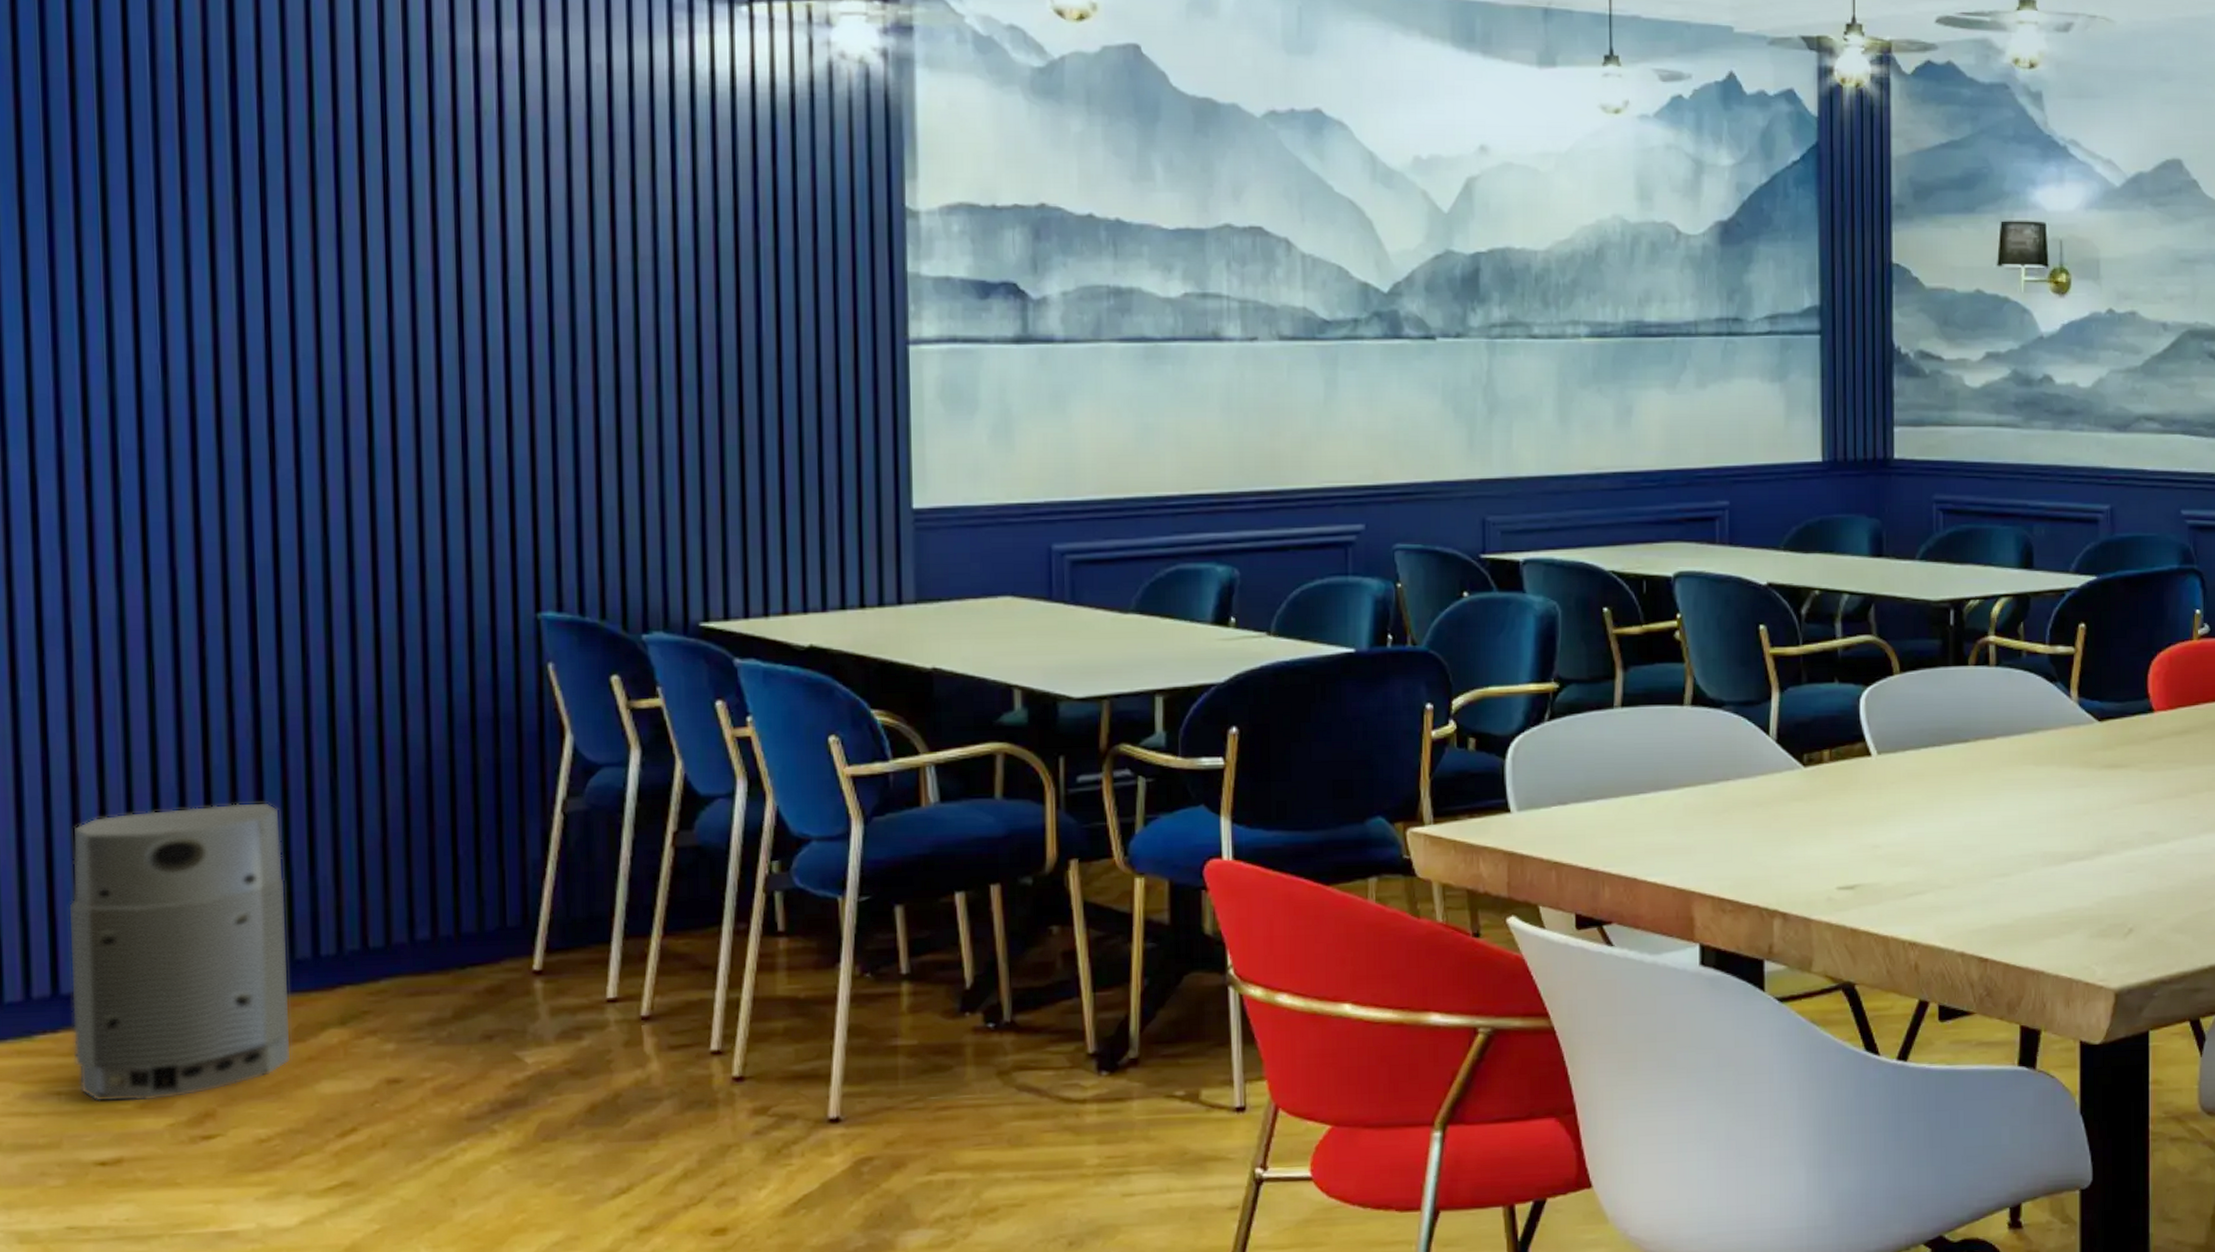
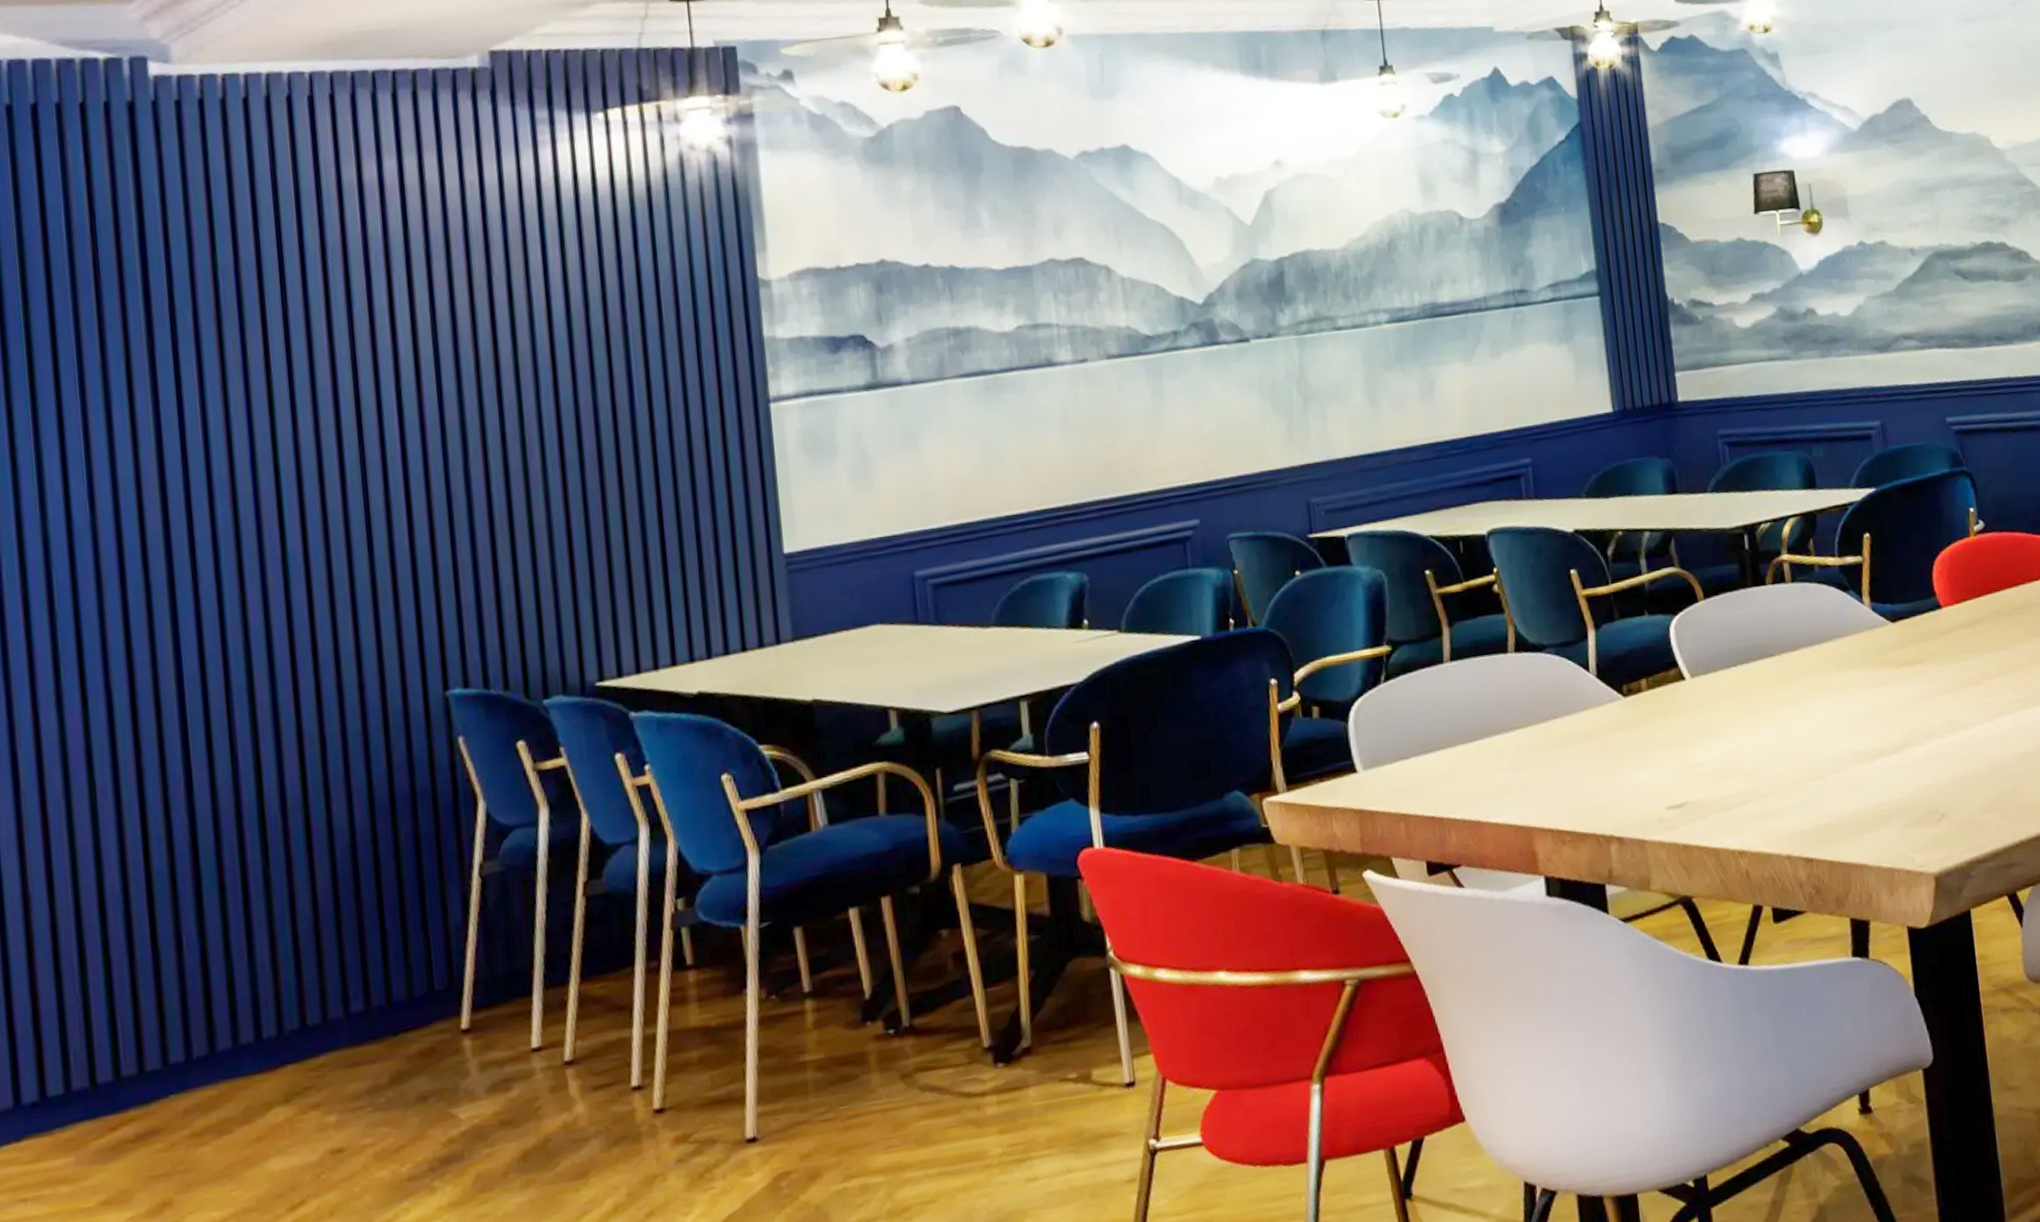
air purifier: present [68,801,291,1102] -> none [26,898,239,1204]

